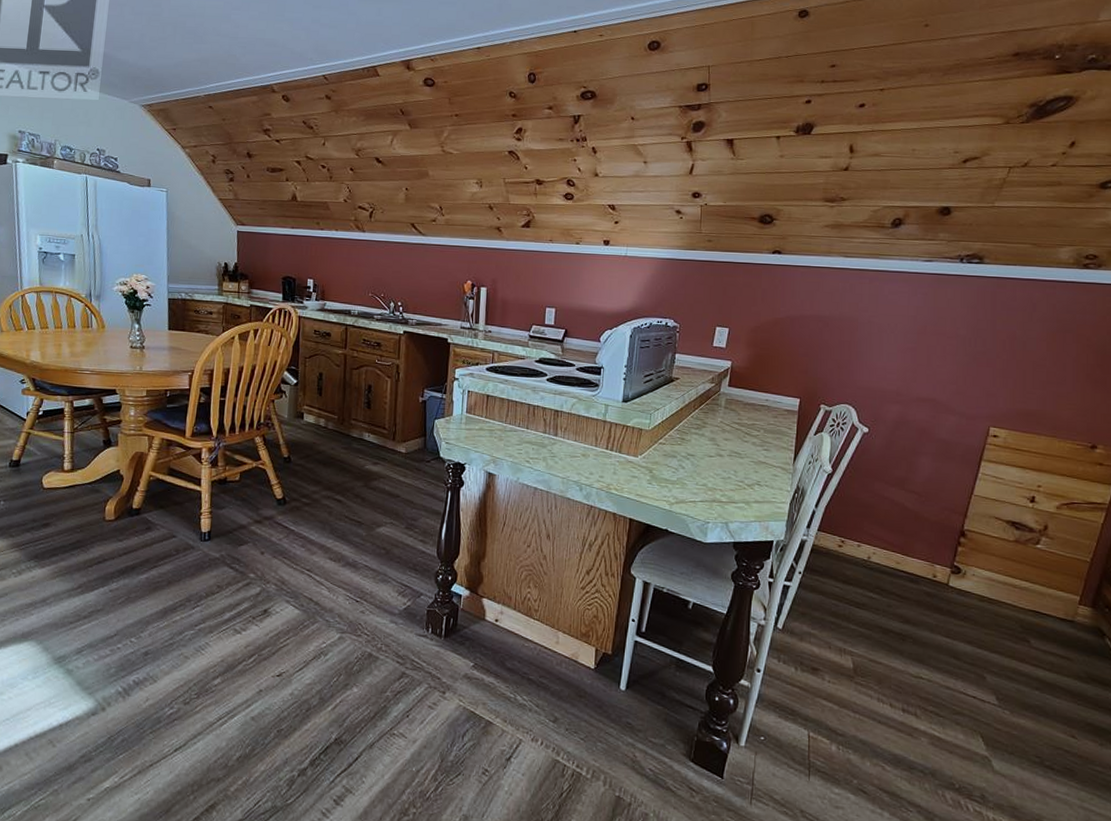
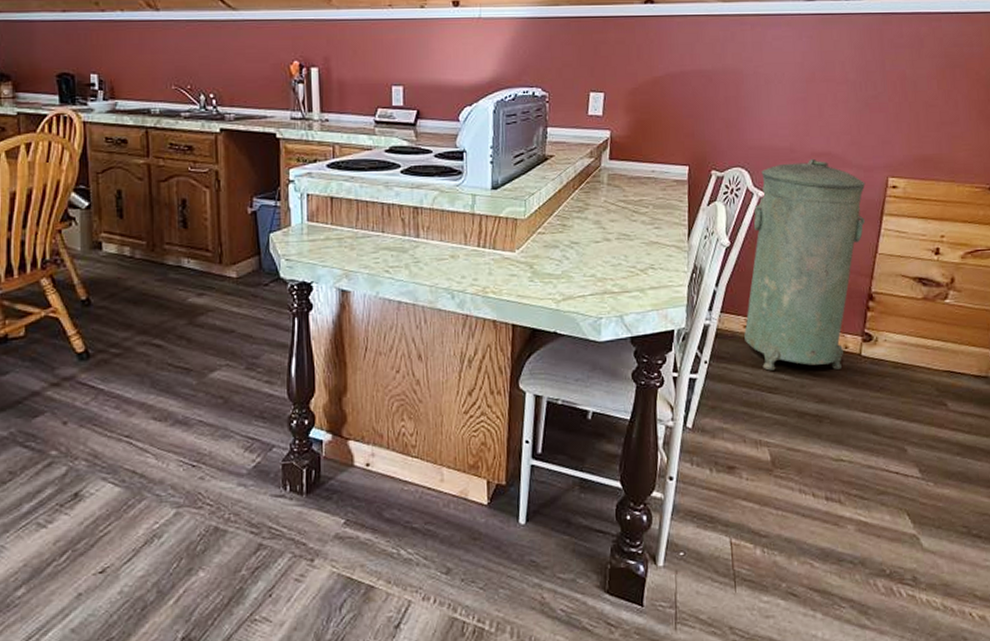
trash can: none [838,402,967,595] -> present [744,158,866,371]

